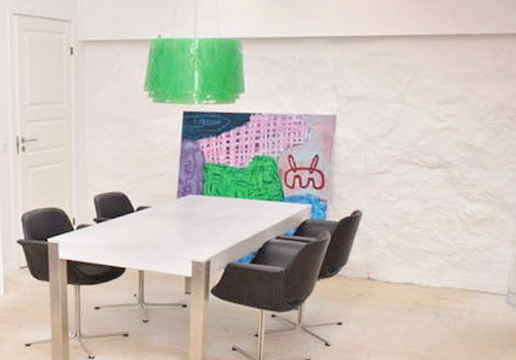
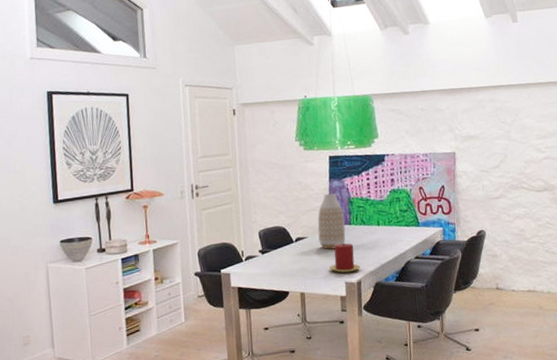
vase: none [164,156,197,223] -> present [317,193,346,250]
candle: none [174,216,211,251] -> present [329,243,361,273]

